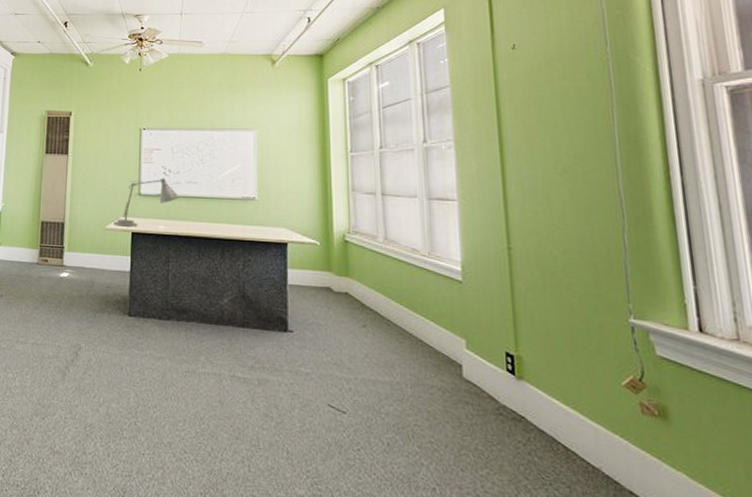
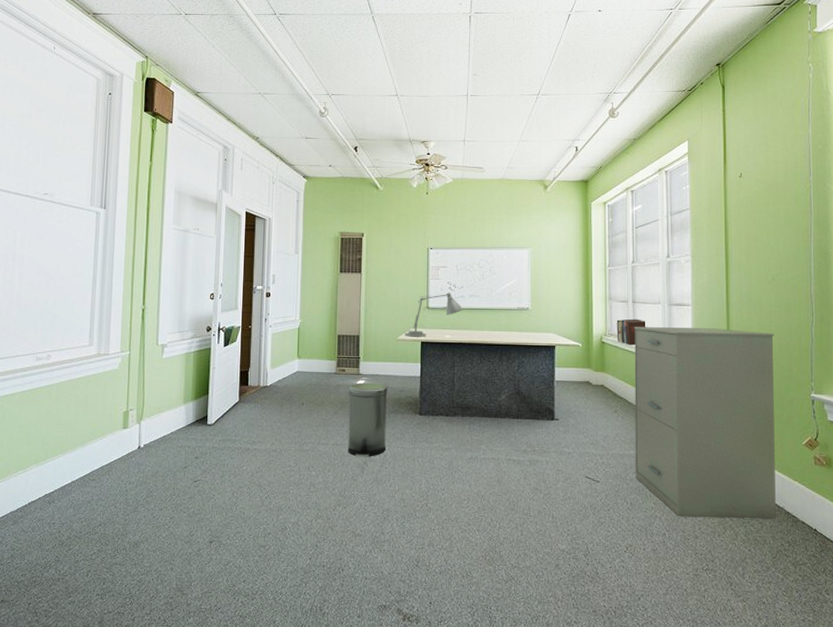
pedal bin: none [48,275,94,361] -> present [347,382,388,457]
books: none [362,214,400,247] -> present [616,318,646,346]
filing cabinet: none [383,224,590,483] -> present [633,327,776,519]

